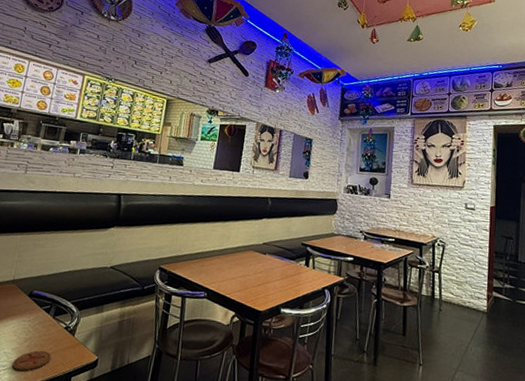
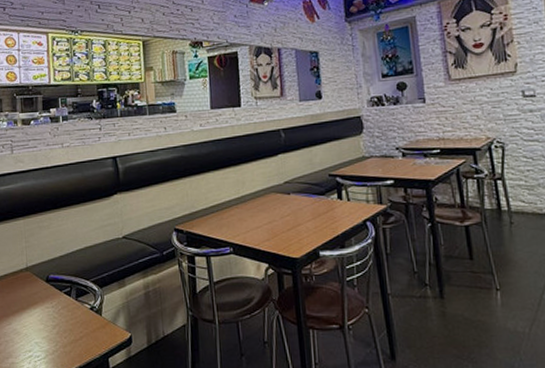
coaster: present [12,350,52,371] -> none [46,336,84,359]

